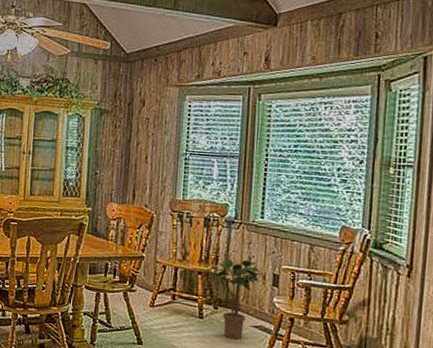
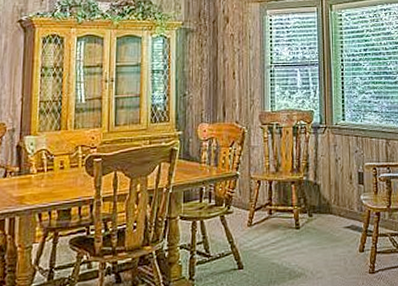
potted plant: present [212,258,264,340] -> none [304,163,350,245]

